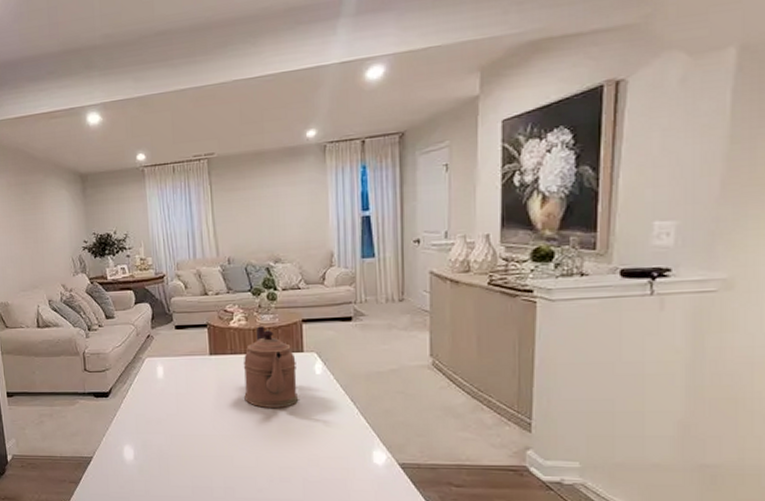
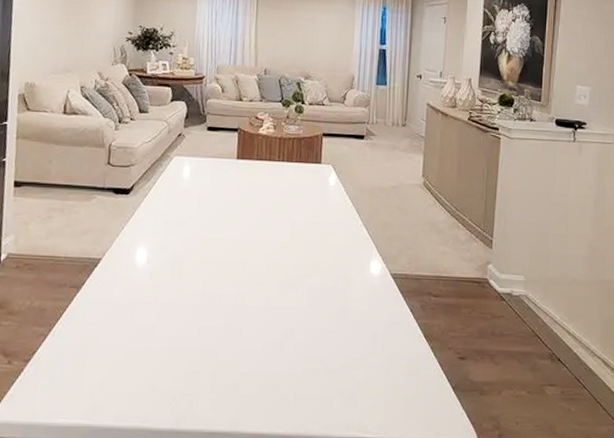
coffeepot: present [243,326,299,408] -> none [264,135,314,216]

